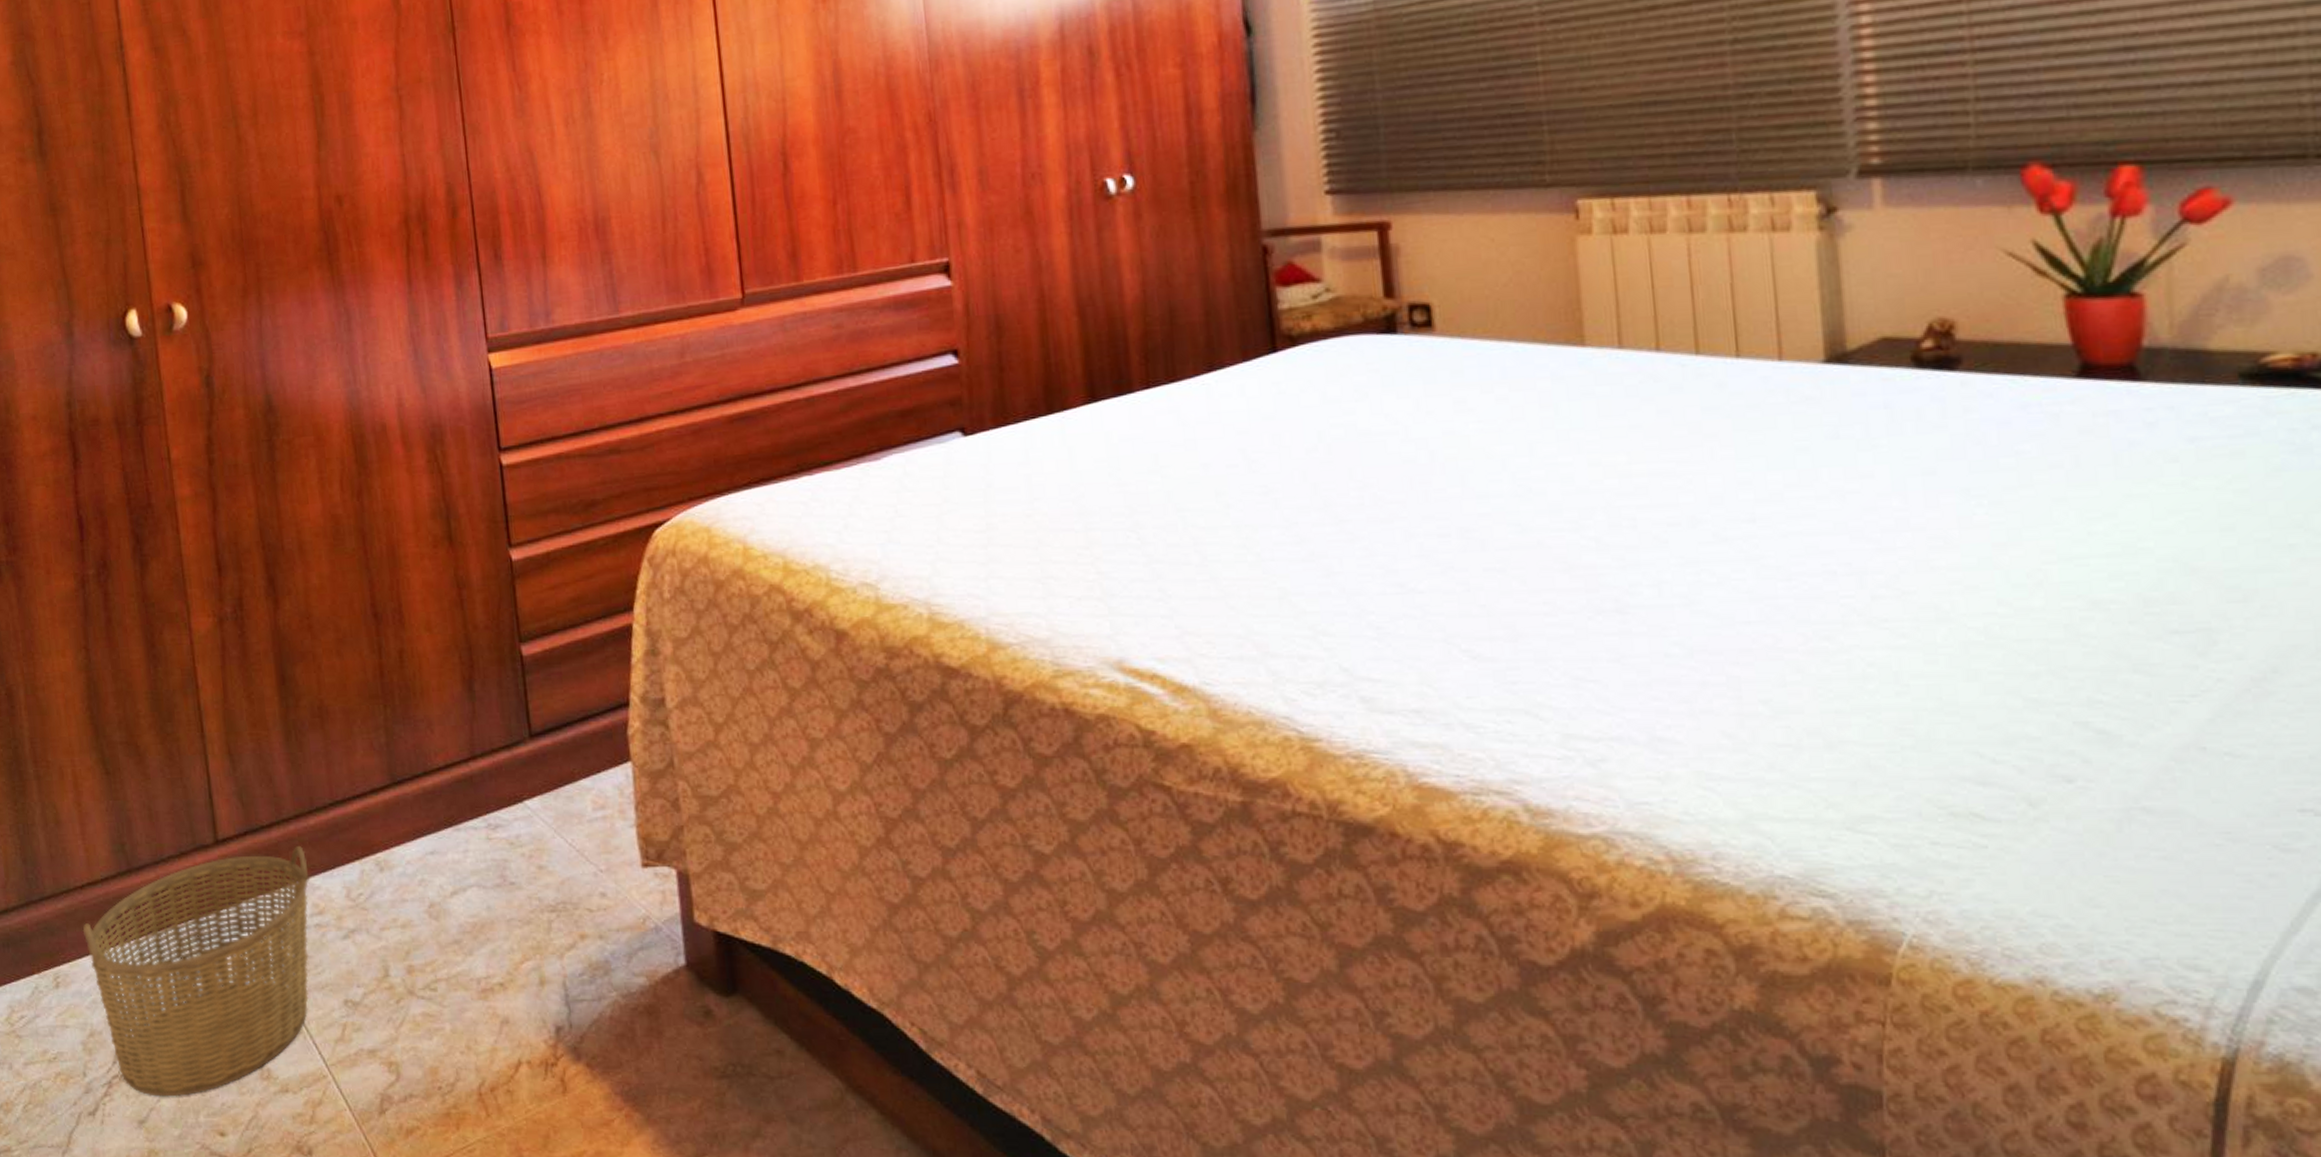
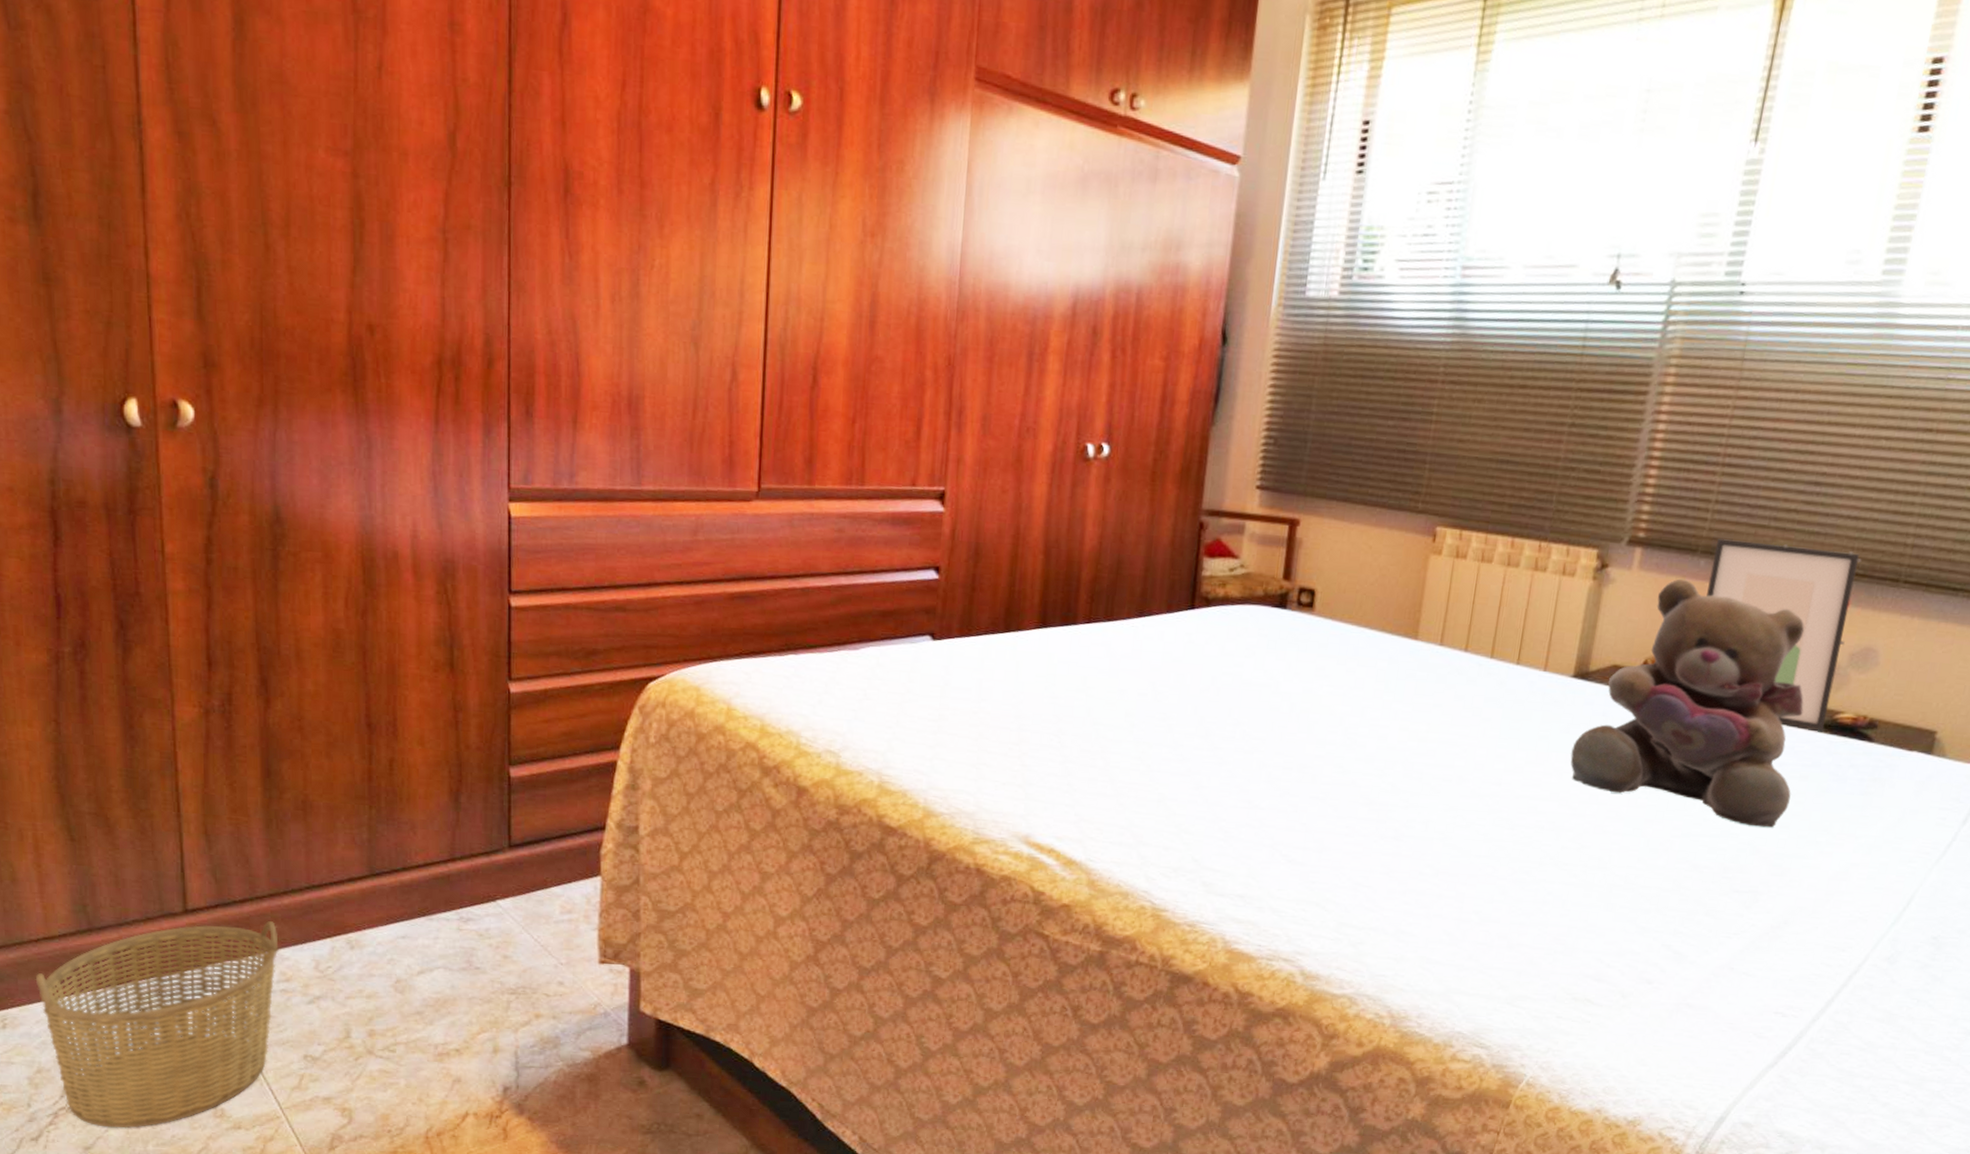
teddy bear: none [1849,208,2225,534] -> present [1570,578,1805,828]
picture frame: none [1994,129,2249,384] -> present [1706,539,1862,731]

